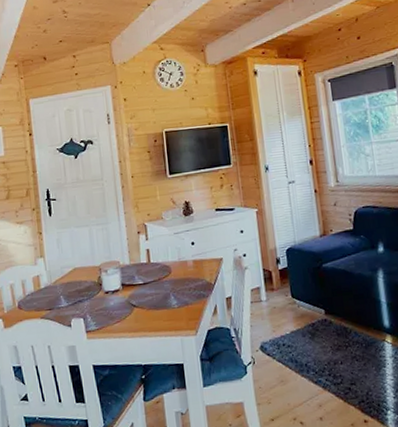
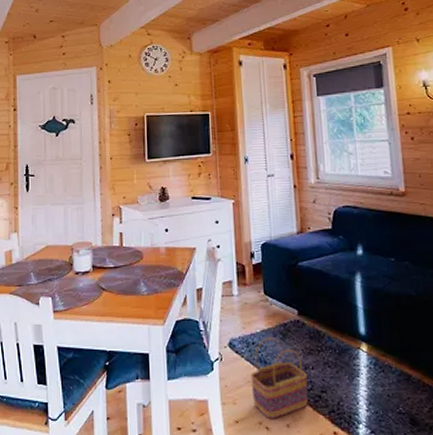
basket: none [283,337,339,414] -> present [250,337,308,419]

